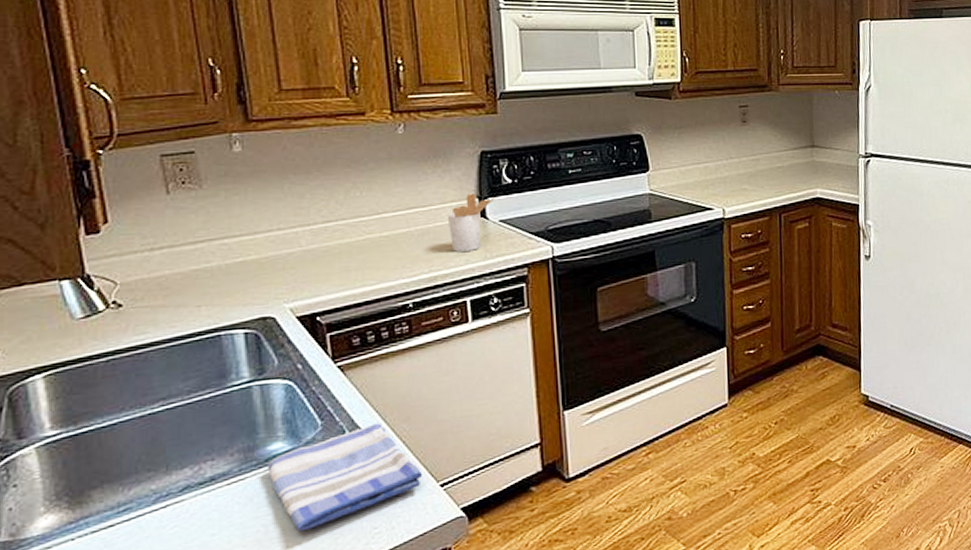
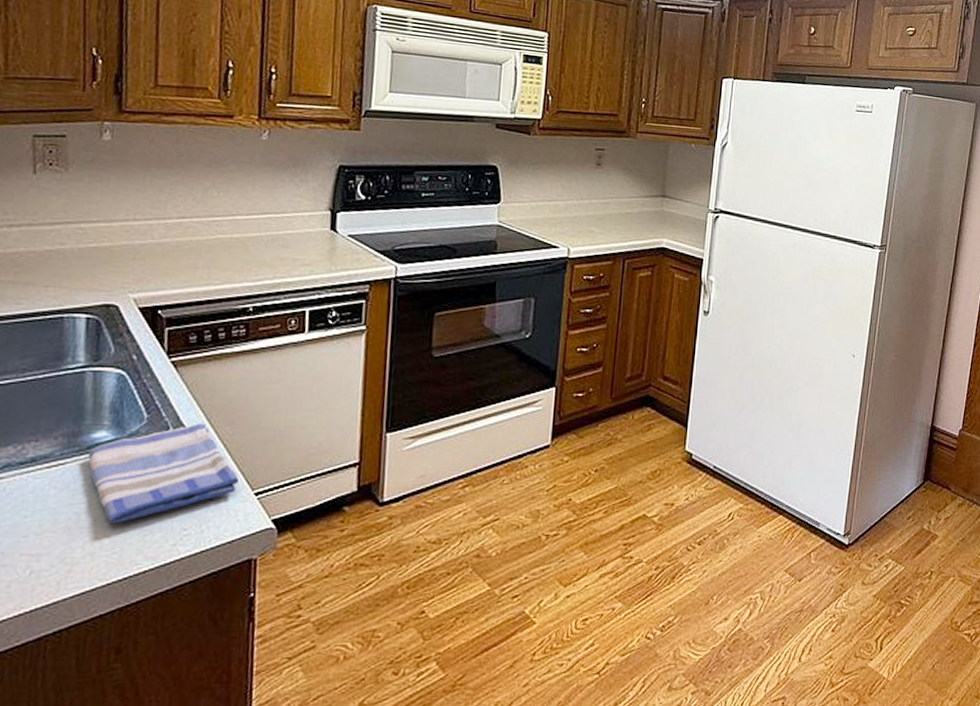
utensil holder: present [447,193,494,252] -> none [297,205,346,262]

